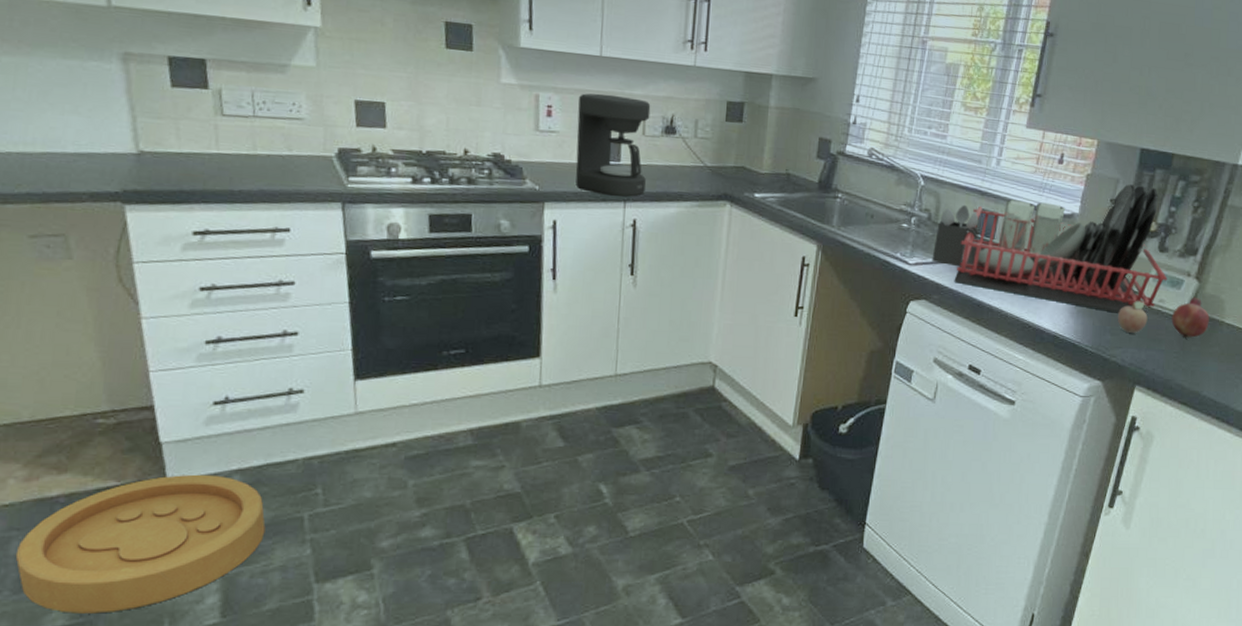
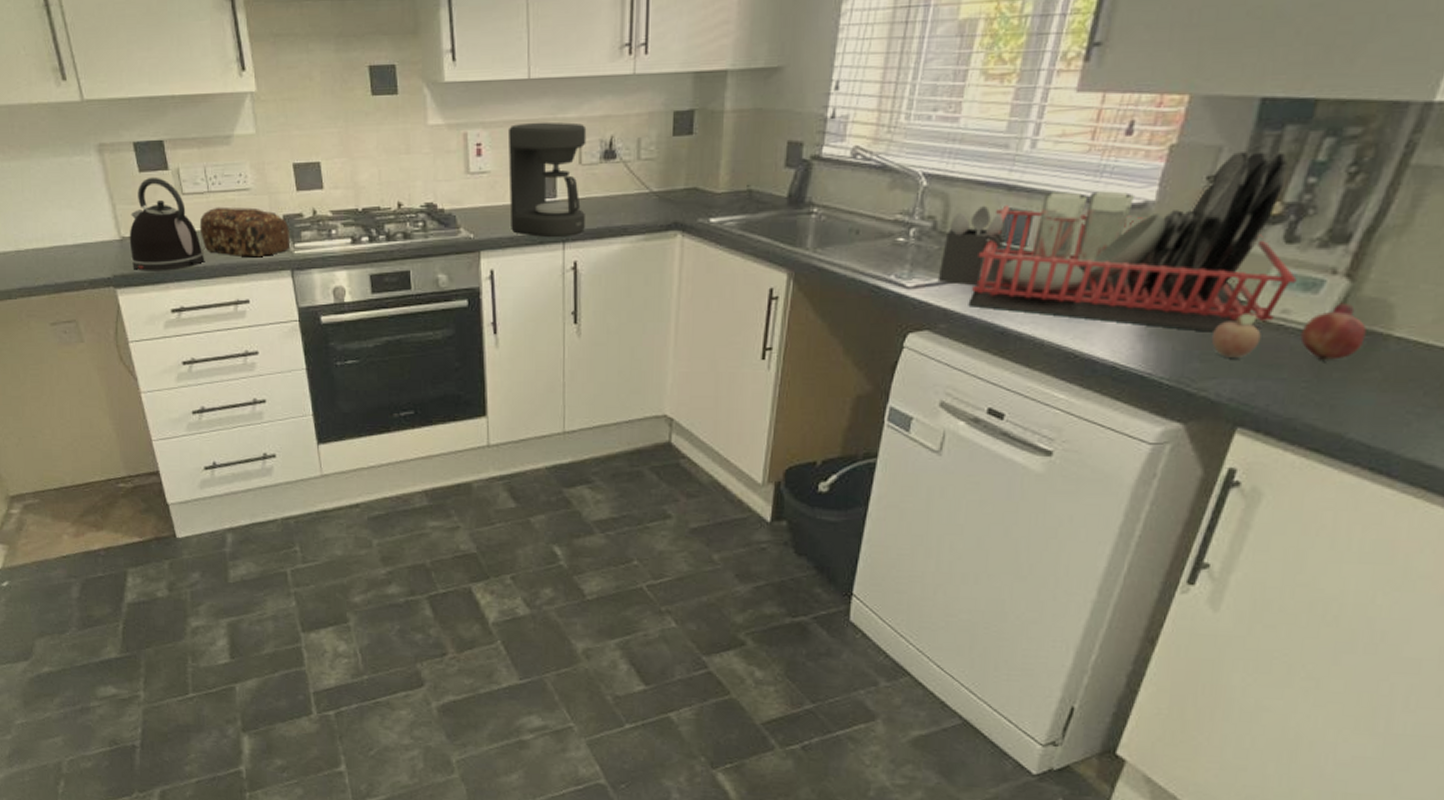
pet bowl: present [15,474,266,614] -> none [76,532,257,650]
kettle: none [147,93,241,192] -> present [129,176,204,271]
bread loaf: none [238,132,345,188] -> present [199,206,291,258]

